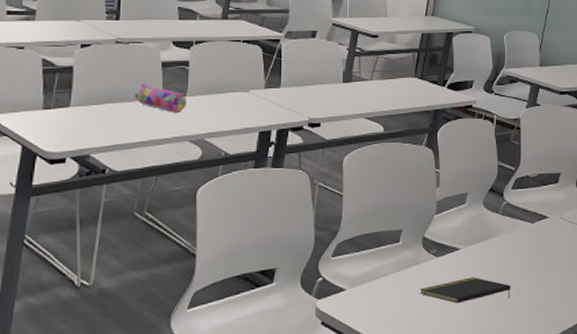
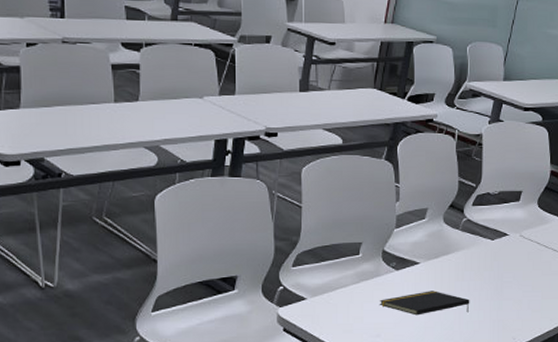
pencil case: present [135,83,186,114] -> none [86,86,139,119]

